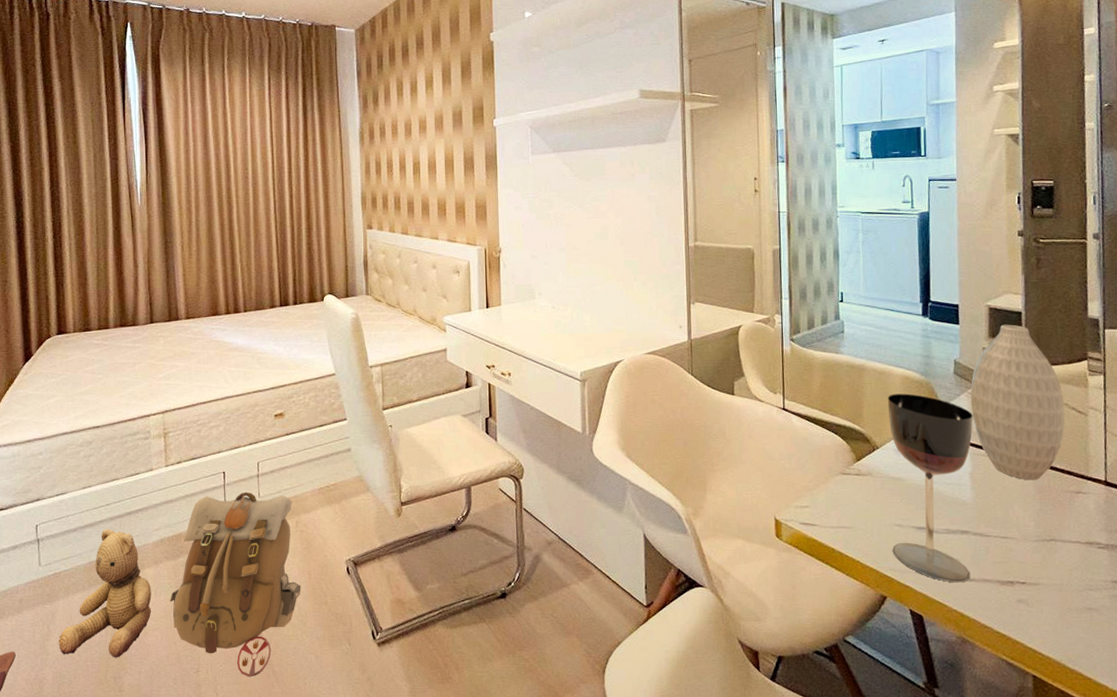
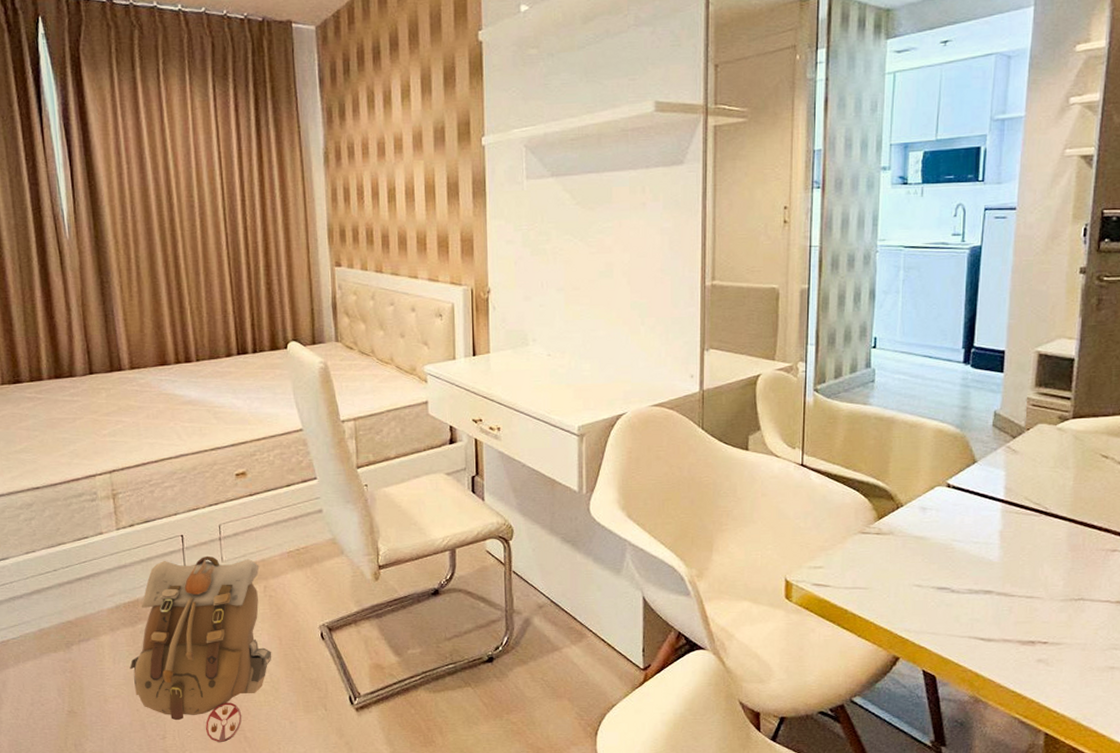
teddy bear: present [58,528,152,658] -> none [12,595,110,725]
wineglass: present [887,393,973,583] -> none [909,448,1009,643]
vase: present [970,324,1066,480] -> none [1007,372,1111,539]

